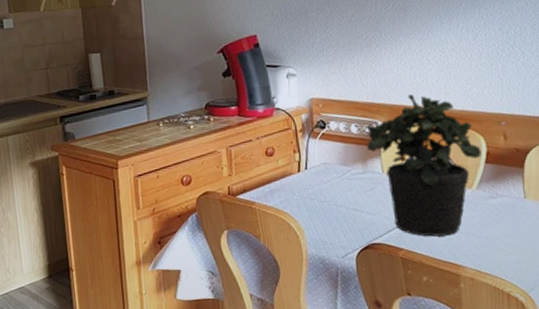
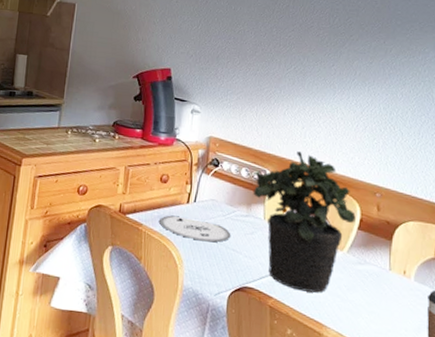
plate: none [272,187,350,208] -> present [159,215,231,242]

